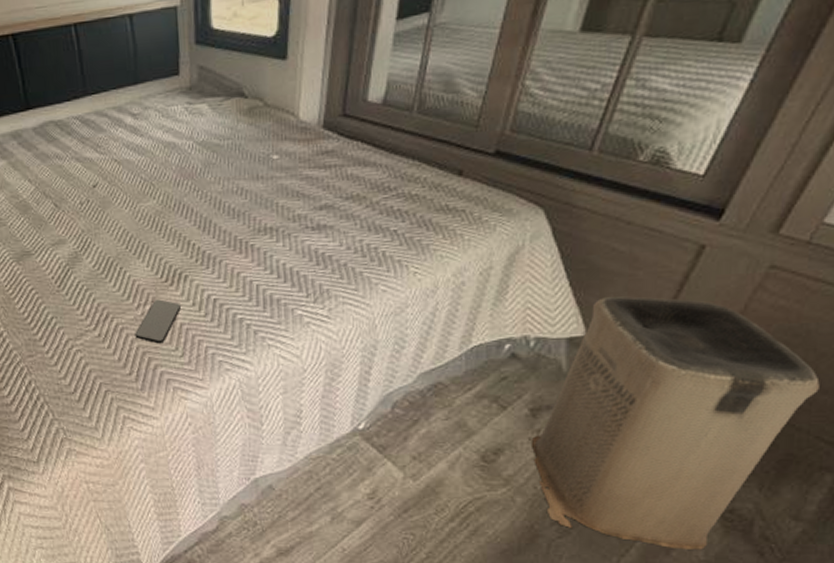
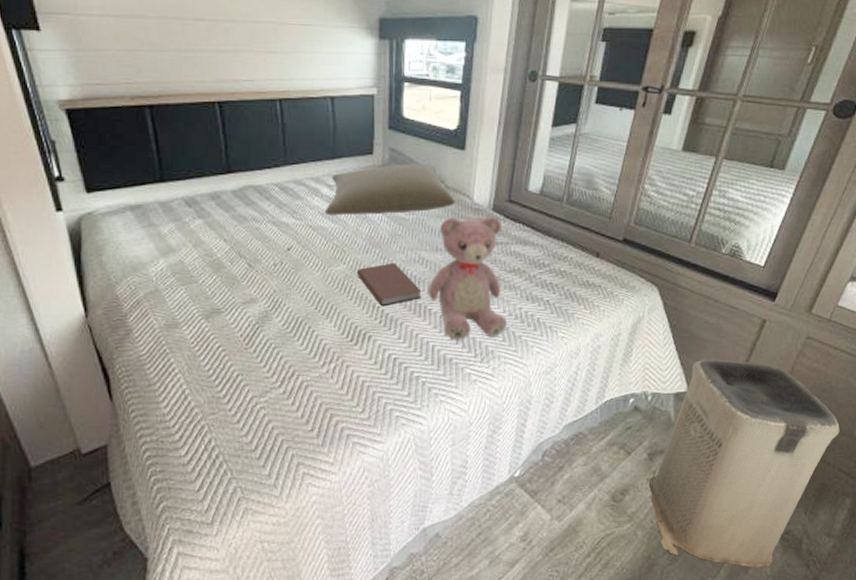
pillow: none [129,80,277,148] -> present [324,163,455,216]
smartphone: present [135,299,181,344] -> none [319,358,363,400]
book: none [168,195,242,244] -> present [356,262,422,307]
teddy bear: none [248,135,344,278] -> present [427,217,507,340]

